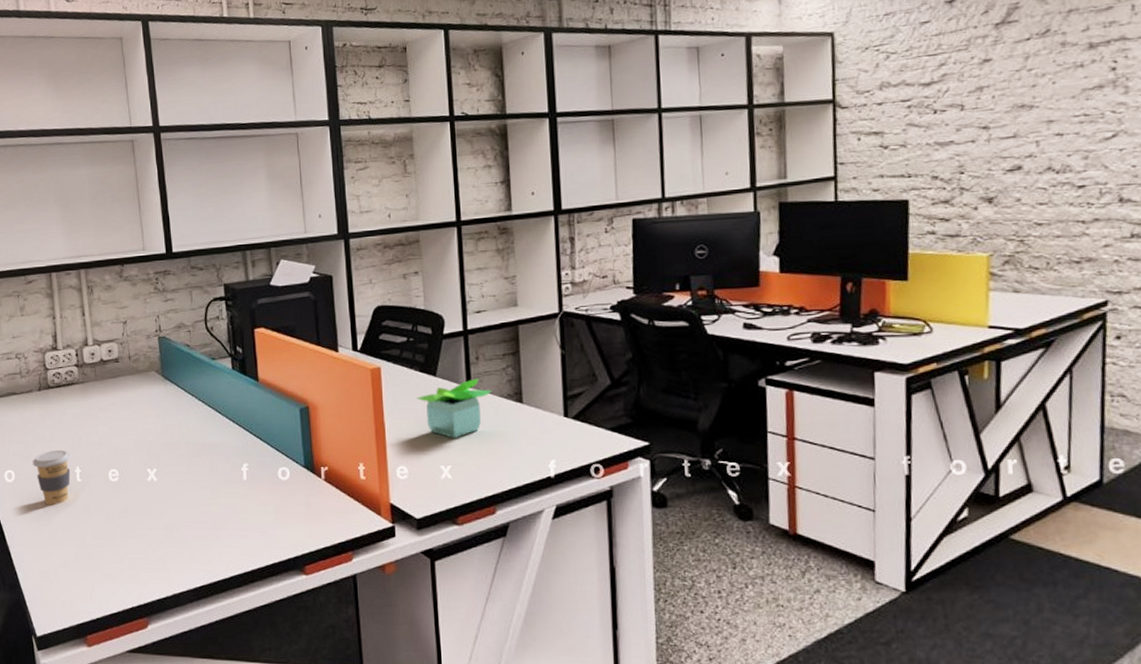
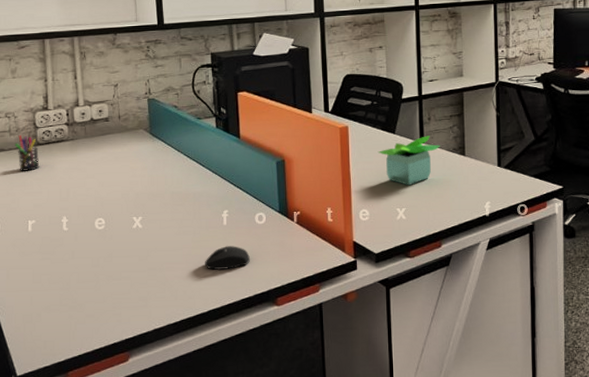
pen holder: none [26,378,51,418] -> present [15,135,40,172]
coffee cup: present [32,449,71,505] -> none [19,201,58,253]
mouse: none [224,504,274,531] -> present [205,246,250,270]

